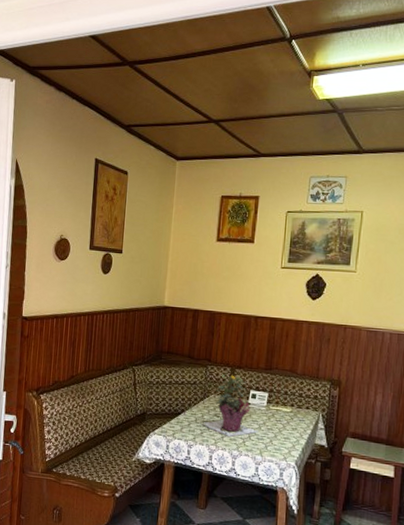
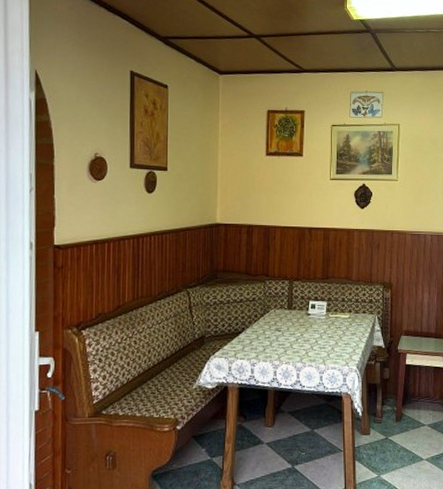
potted flower: present [200,373,259,438] -> none [262,286,320,351]

